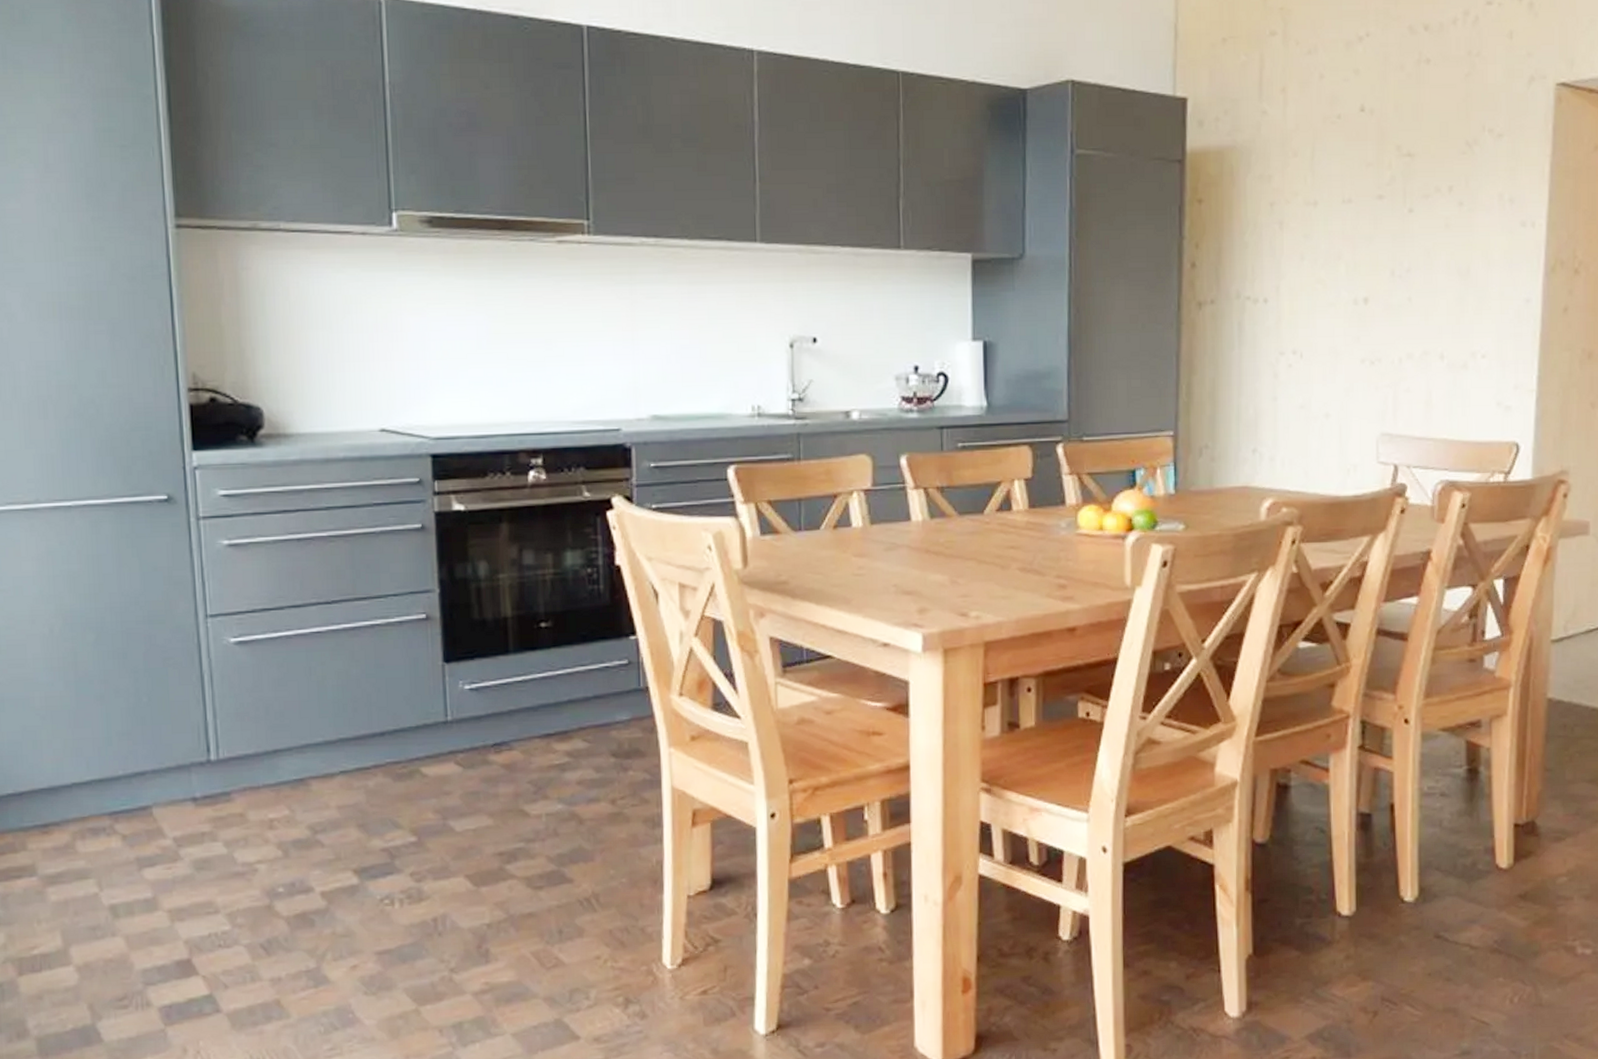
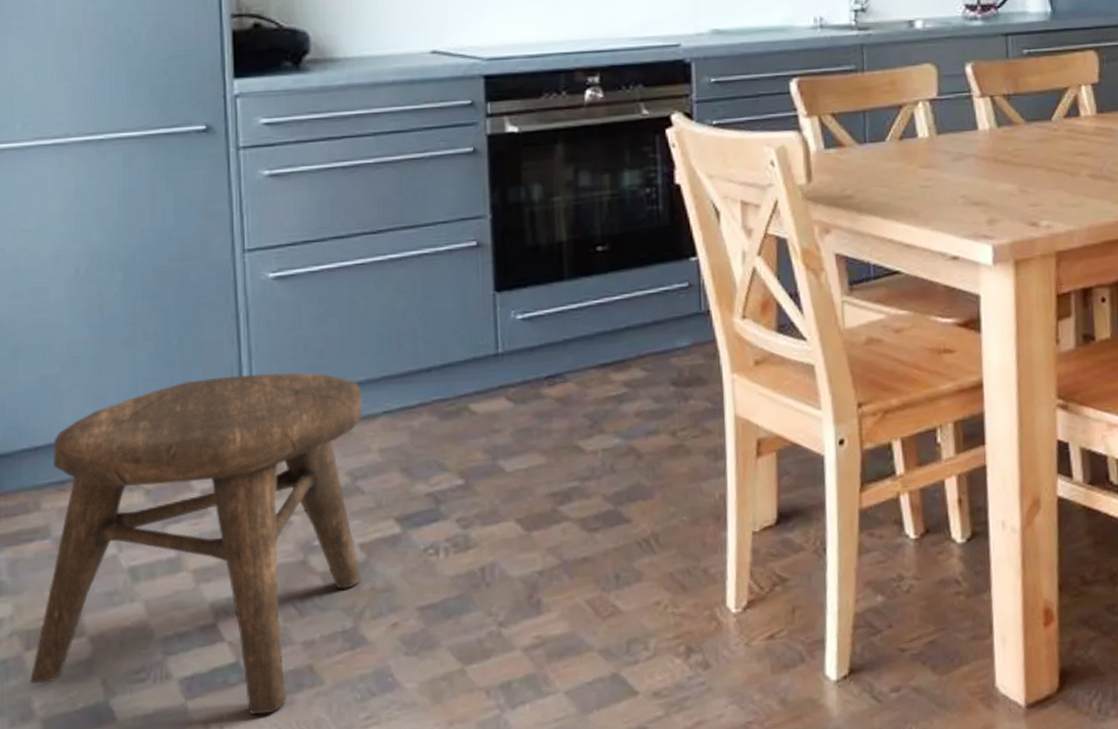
stool: none [24,731,323,1042] -> present [30,372,362,715]

